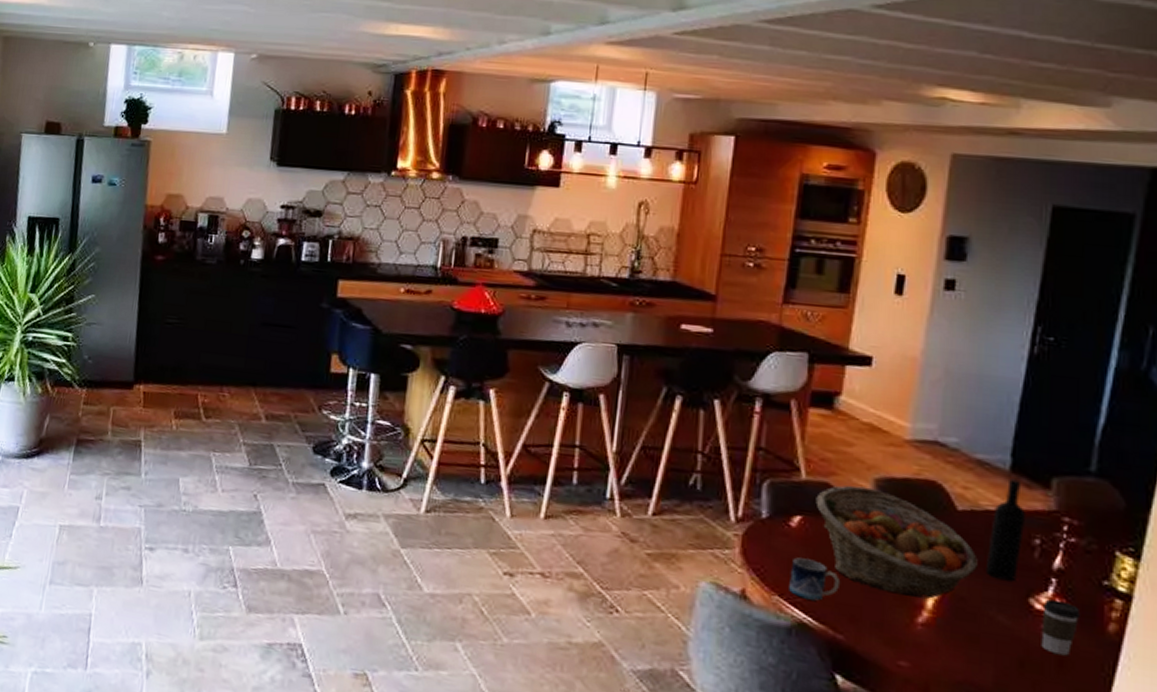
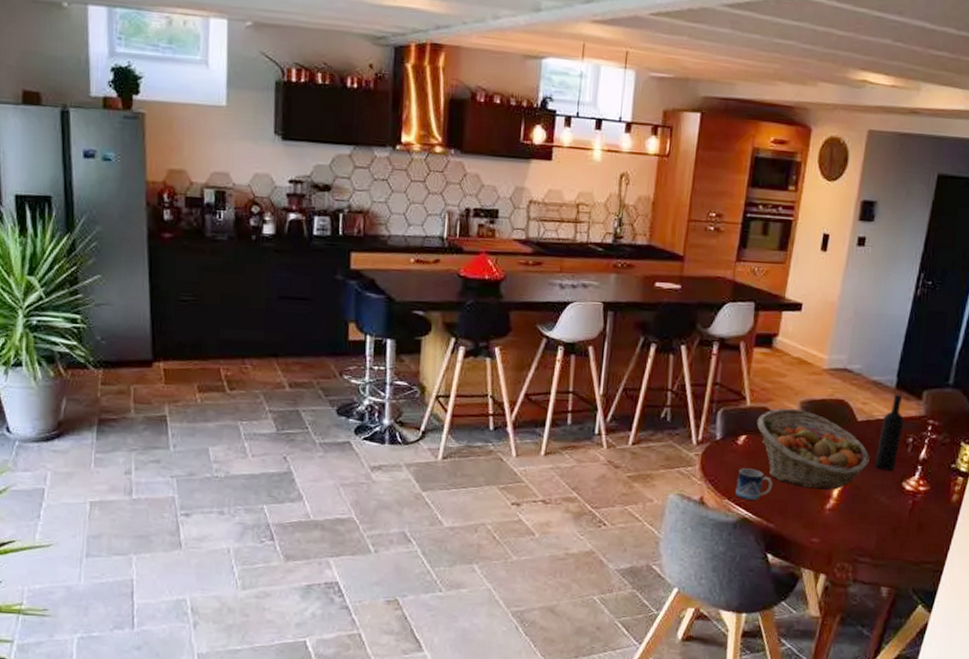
coffee cup: present [1041,599,1081,656] -> none [908,481,936,522]

